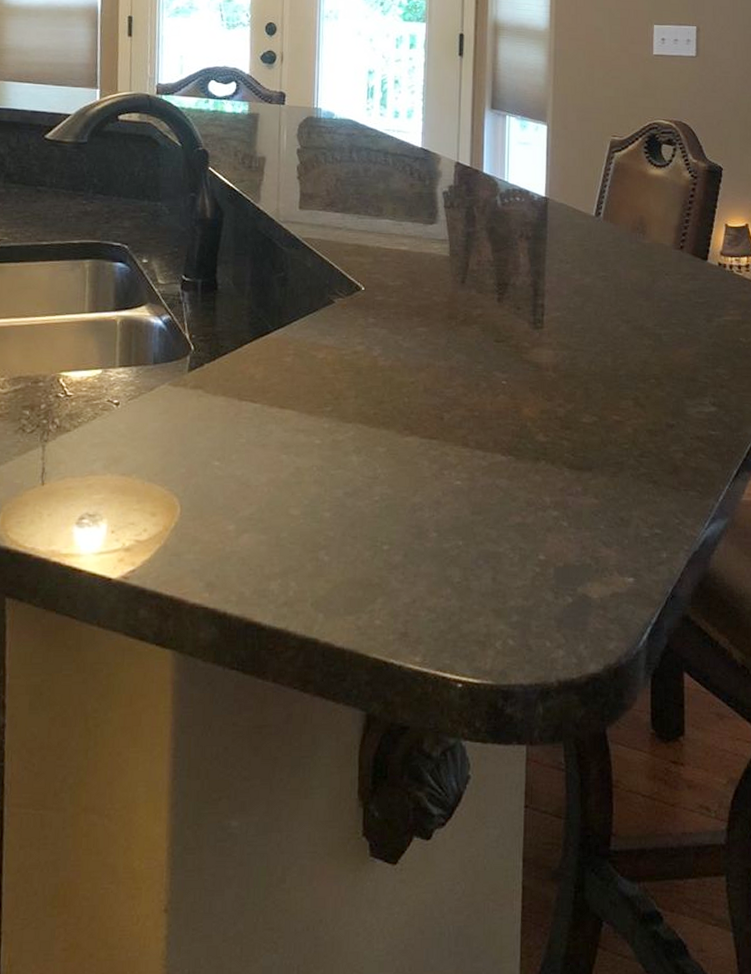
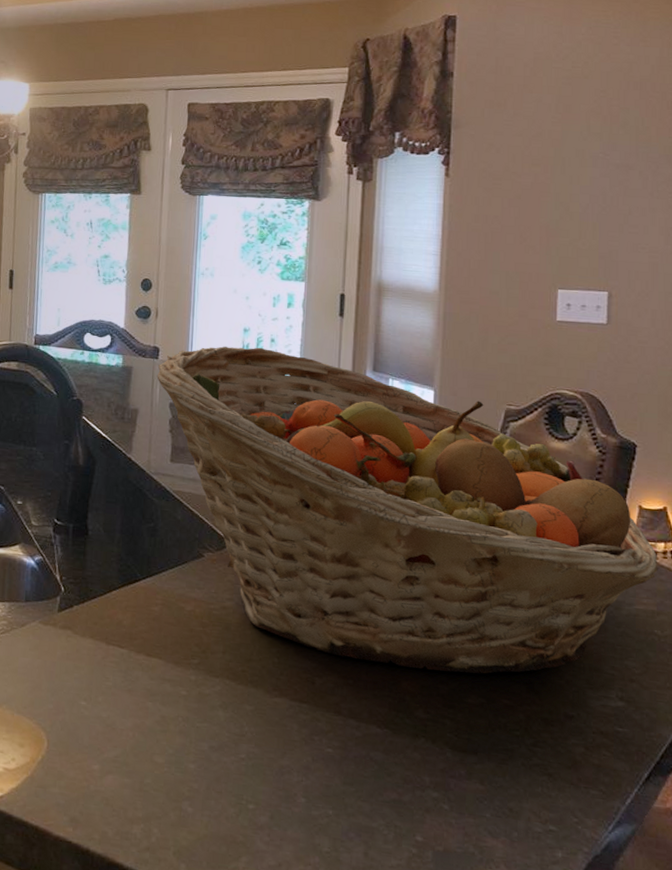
fruit basket: none [283,89,742,395] -> present [157,346,658,674]

